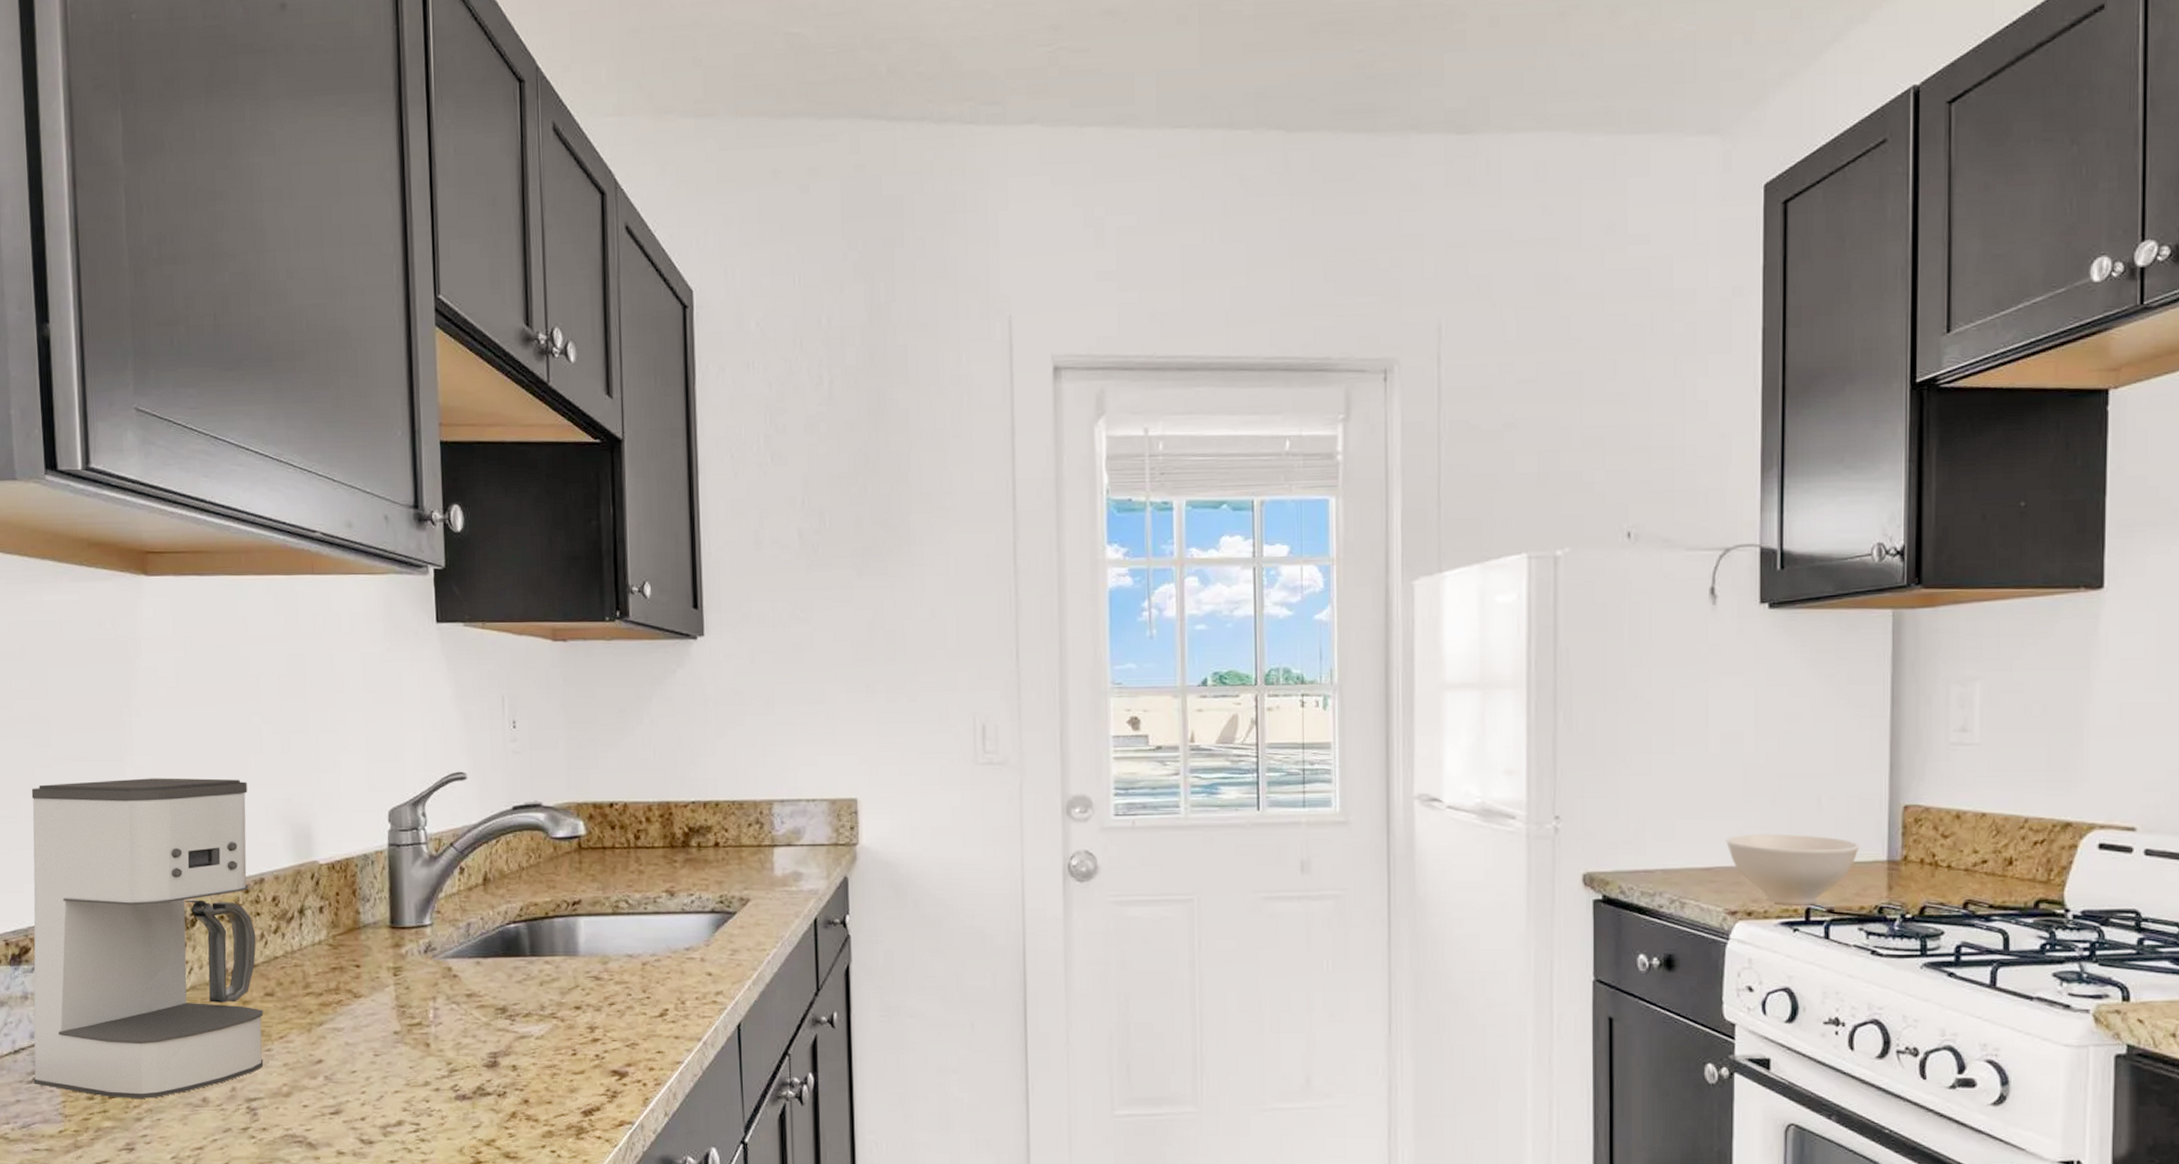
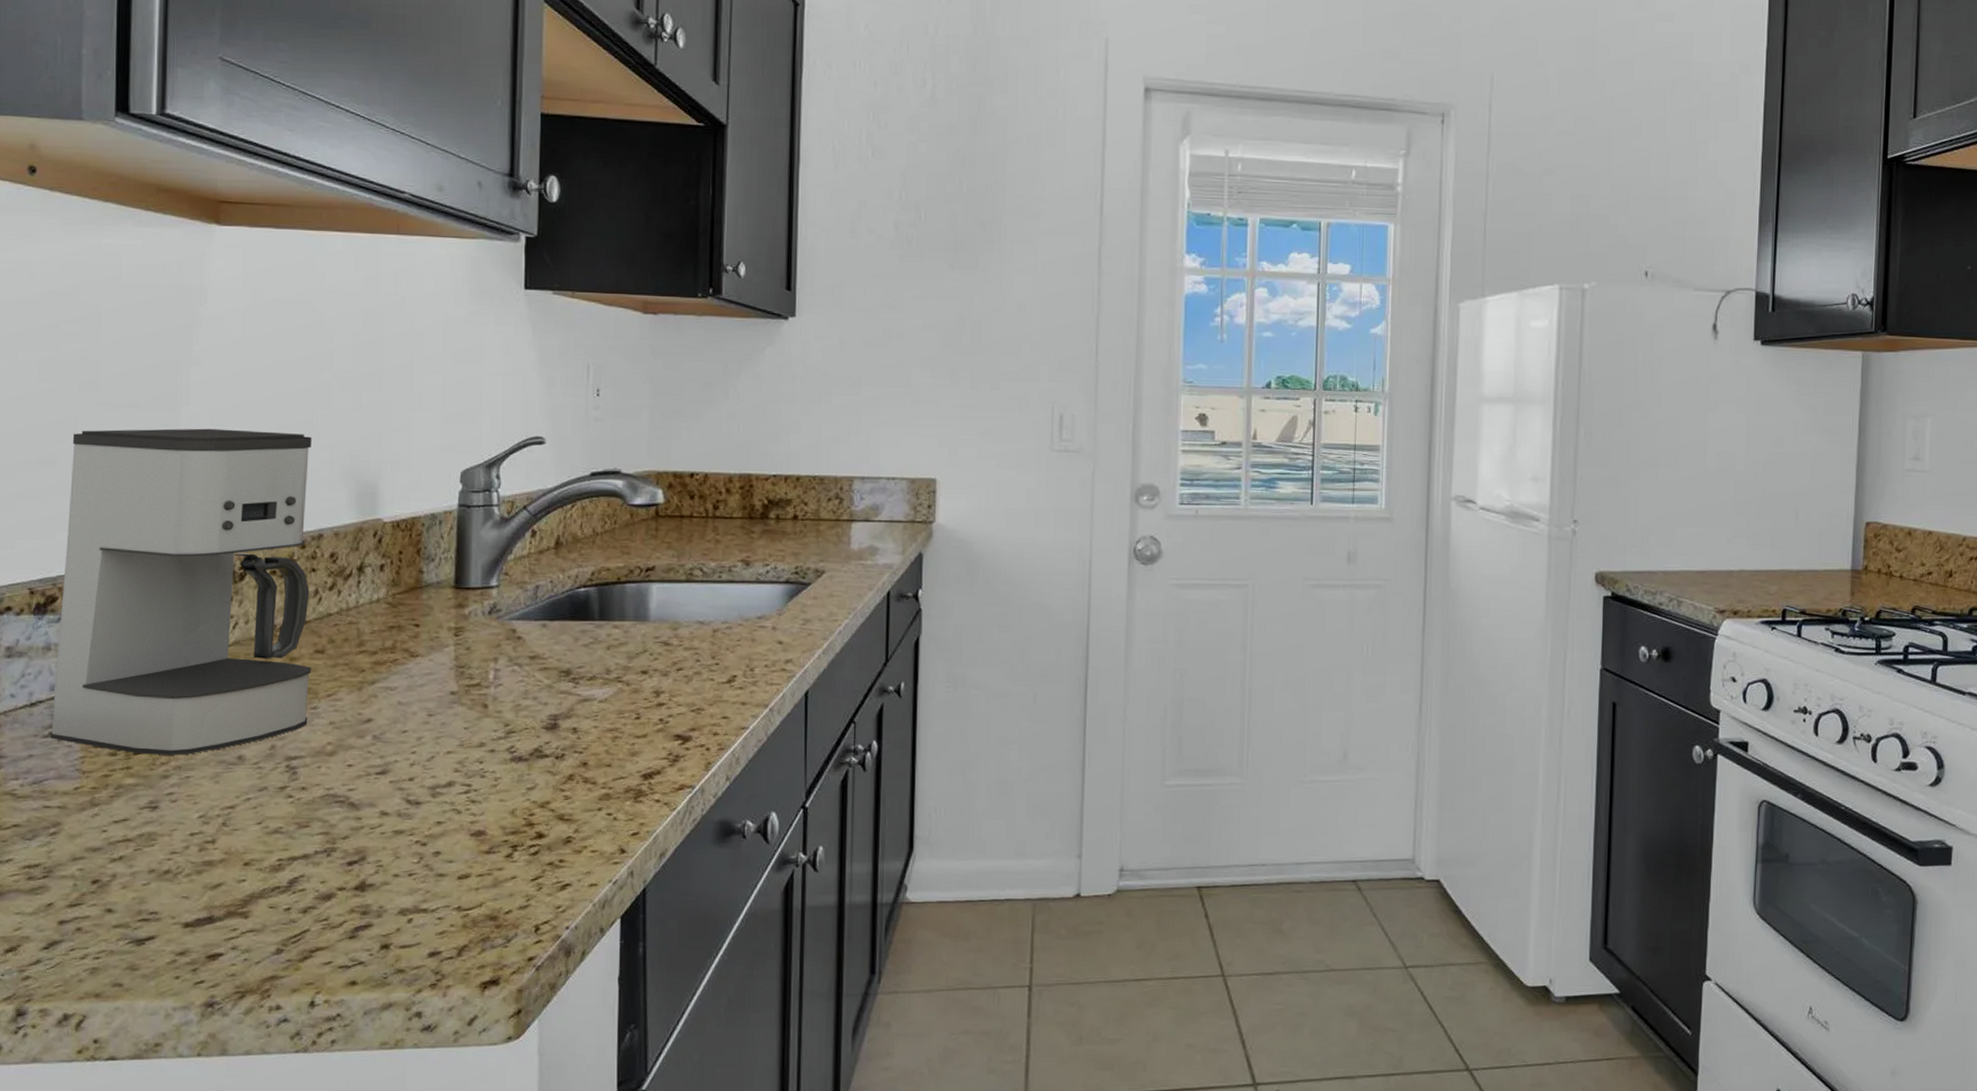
bowl: present [1726,833,1860,906] -> none [1718,542,1829,607]

